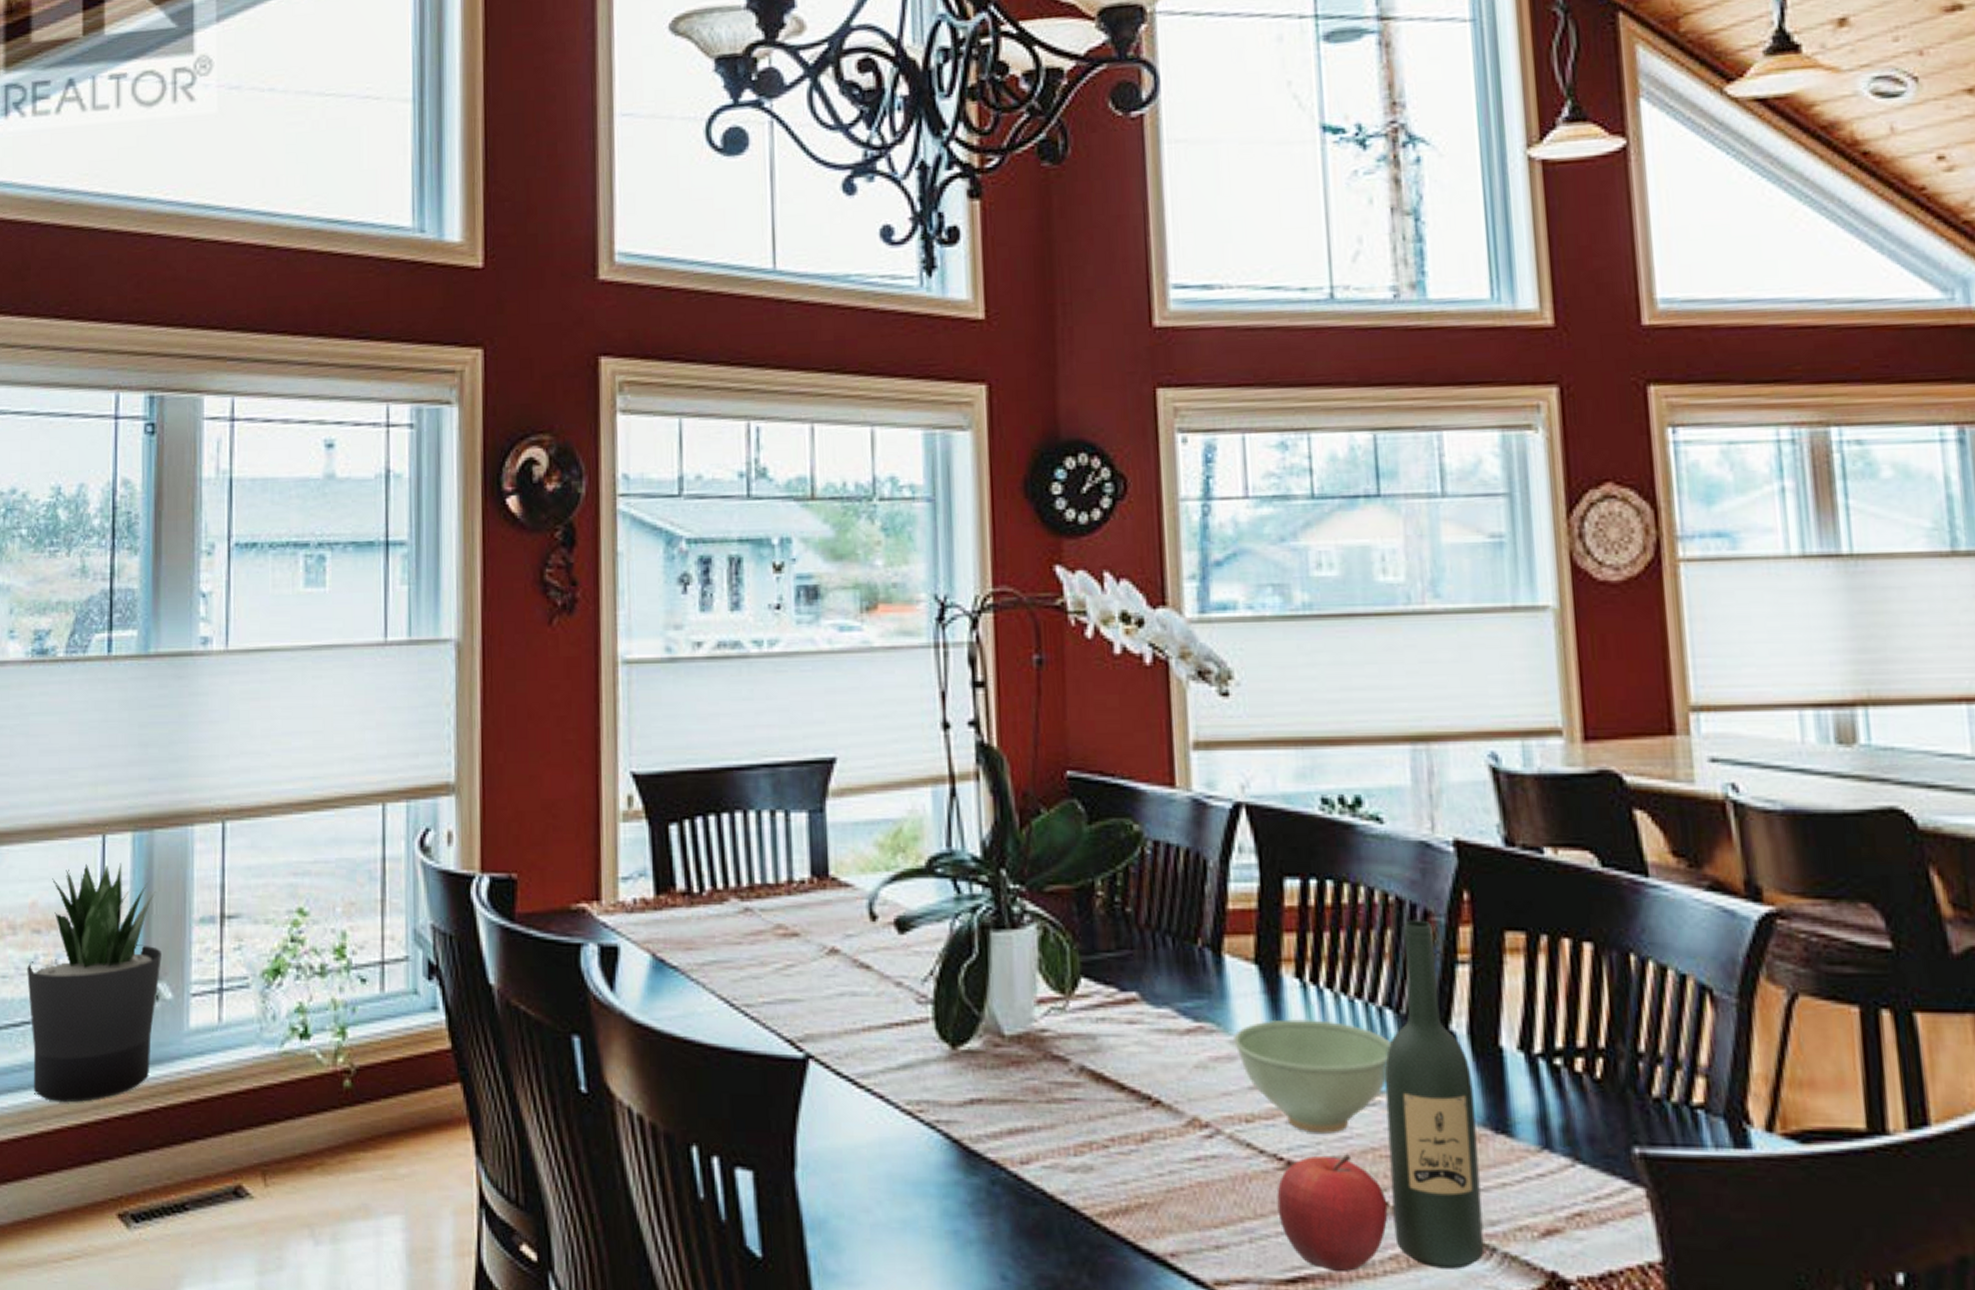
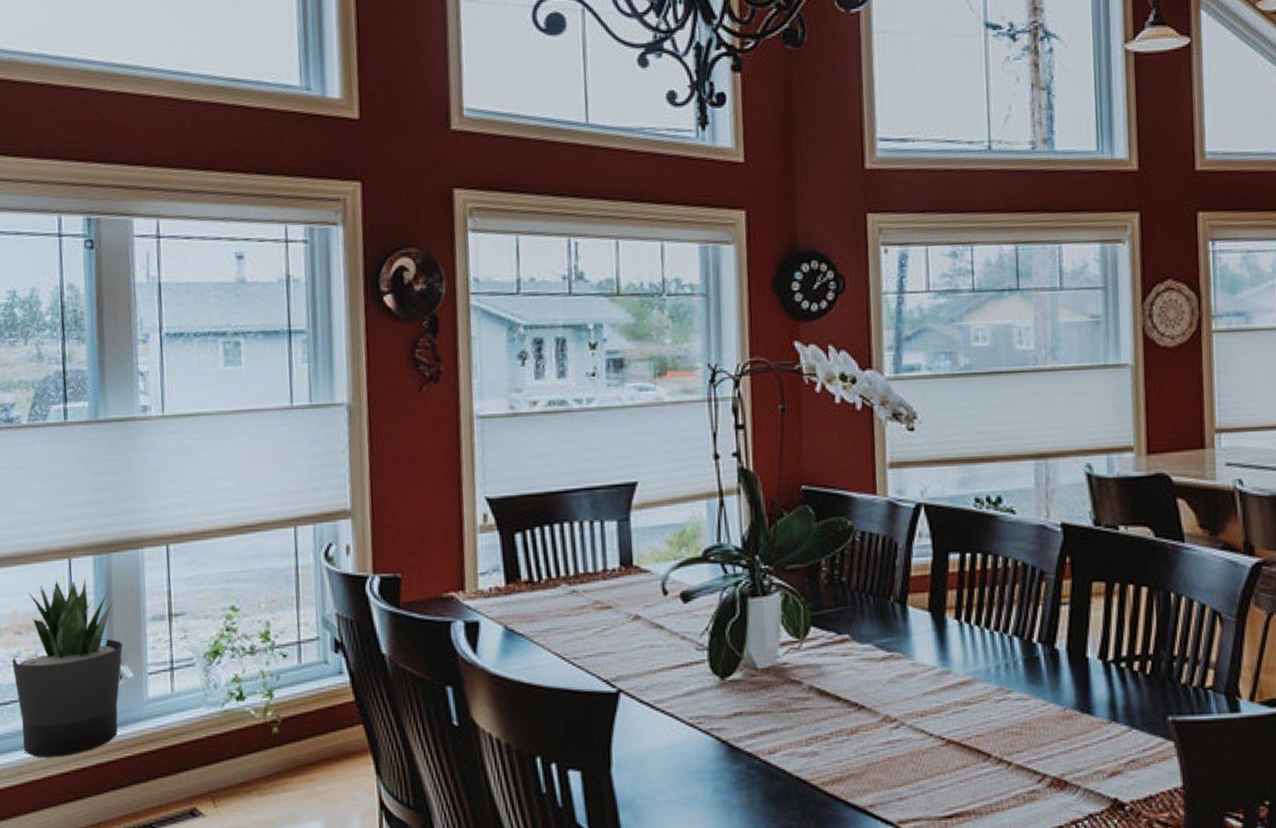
bowl: present [1232,1019,1391,1134] -> none [913,646,1017,721]
fruit: present [1276,1153,1388,1273] -> none [940,732,1012,809]
wine bottle: present [1384,920,1484,1270] -> none [1012,577,1073,802]

